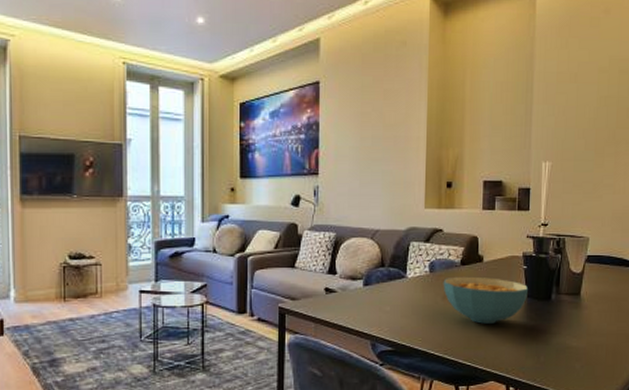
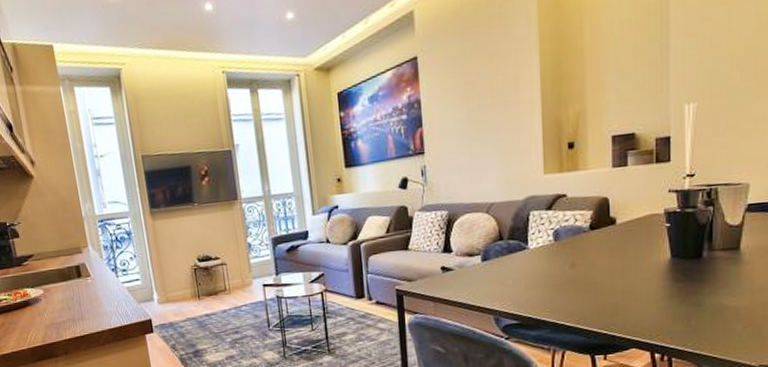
cereal bowl: present [443,276,529,324] -> none [570,240,674,290]

